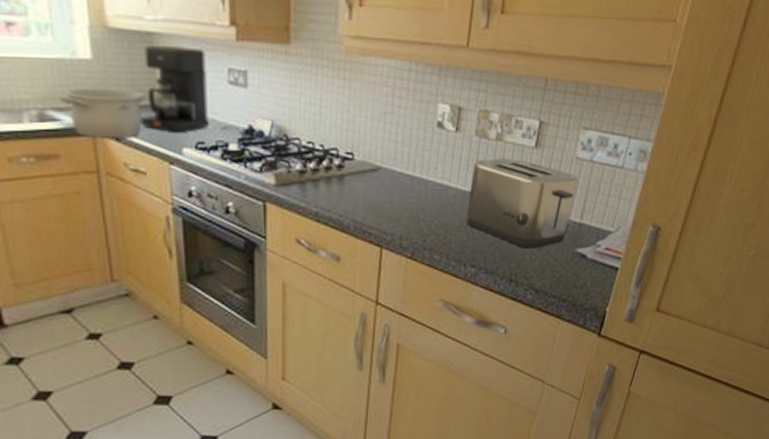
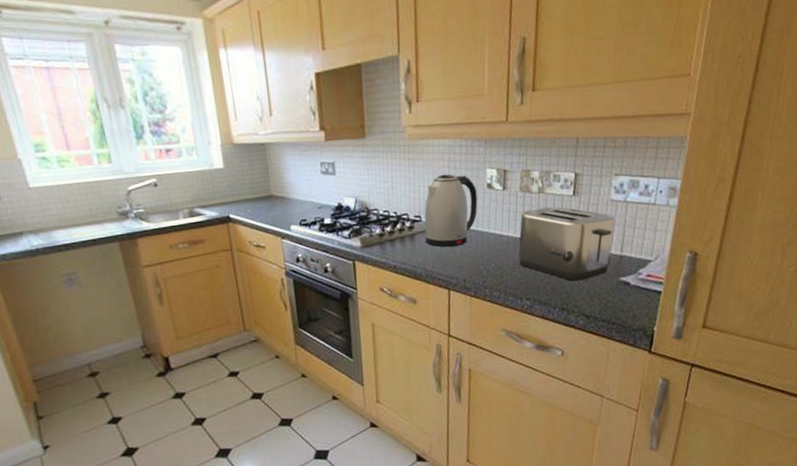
cooking pot: present [59,88,146,140] -> none [202,187,262,226]
coffee maker: present [140,44,210,132] -> none [259,150,309,215]
kettle: none [356,103,424,195] -> present [424,174,478,247]

